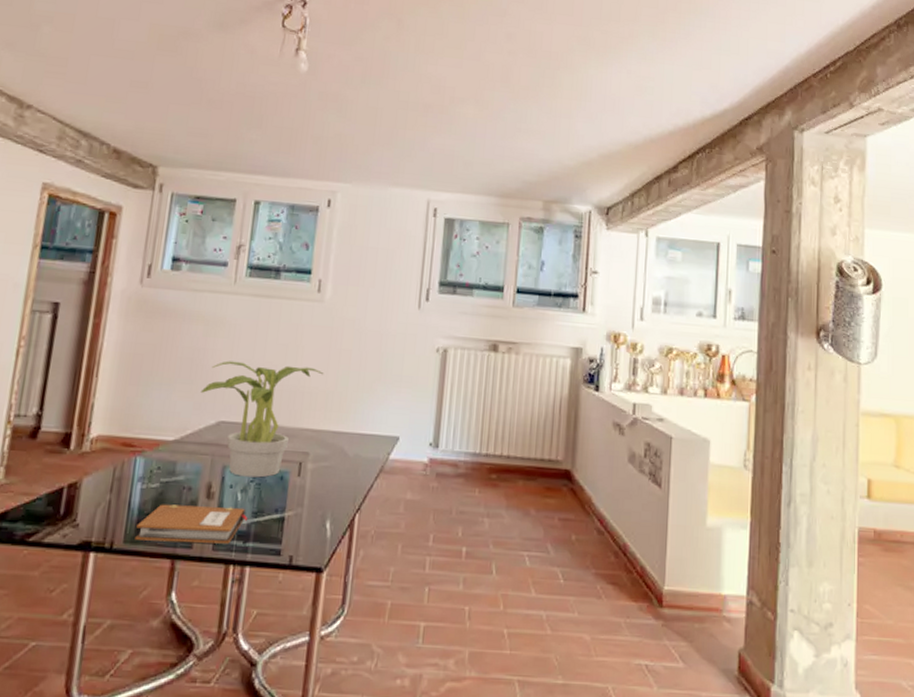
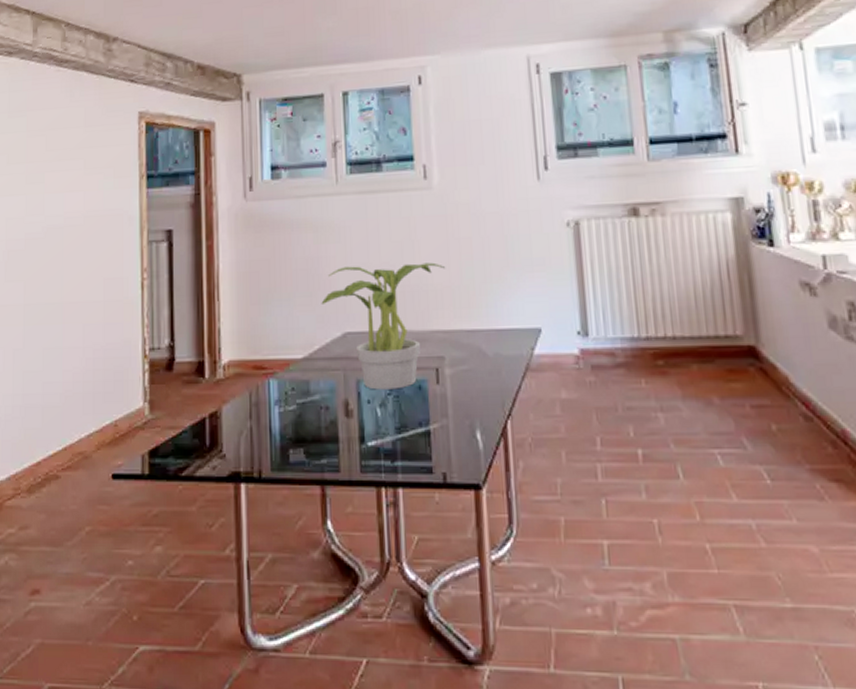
notebook: present [135,504,248,544] -> none [281,424,392,467]

